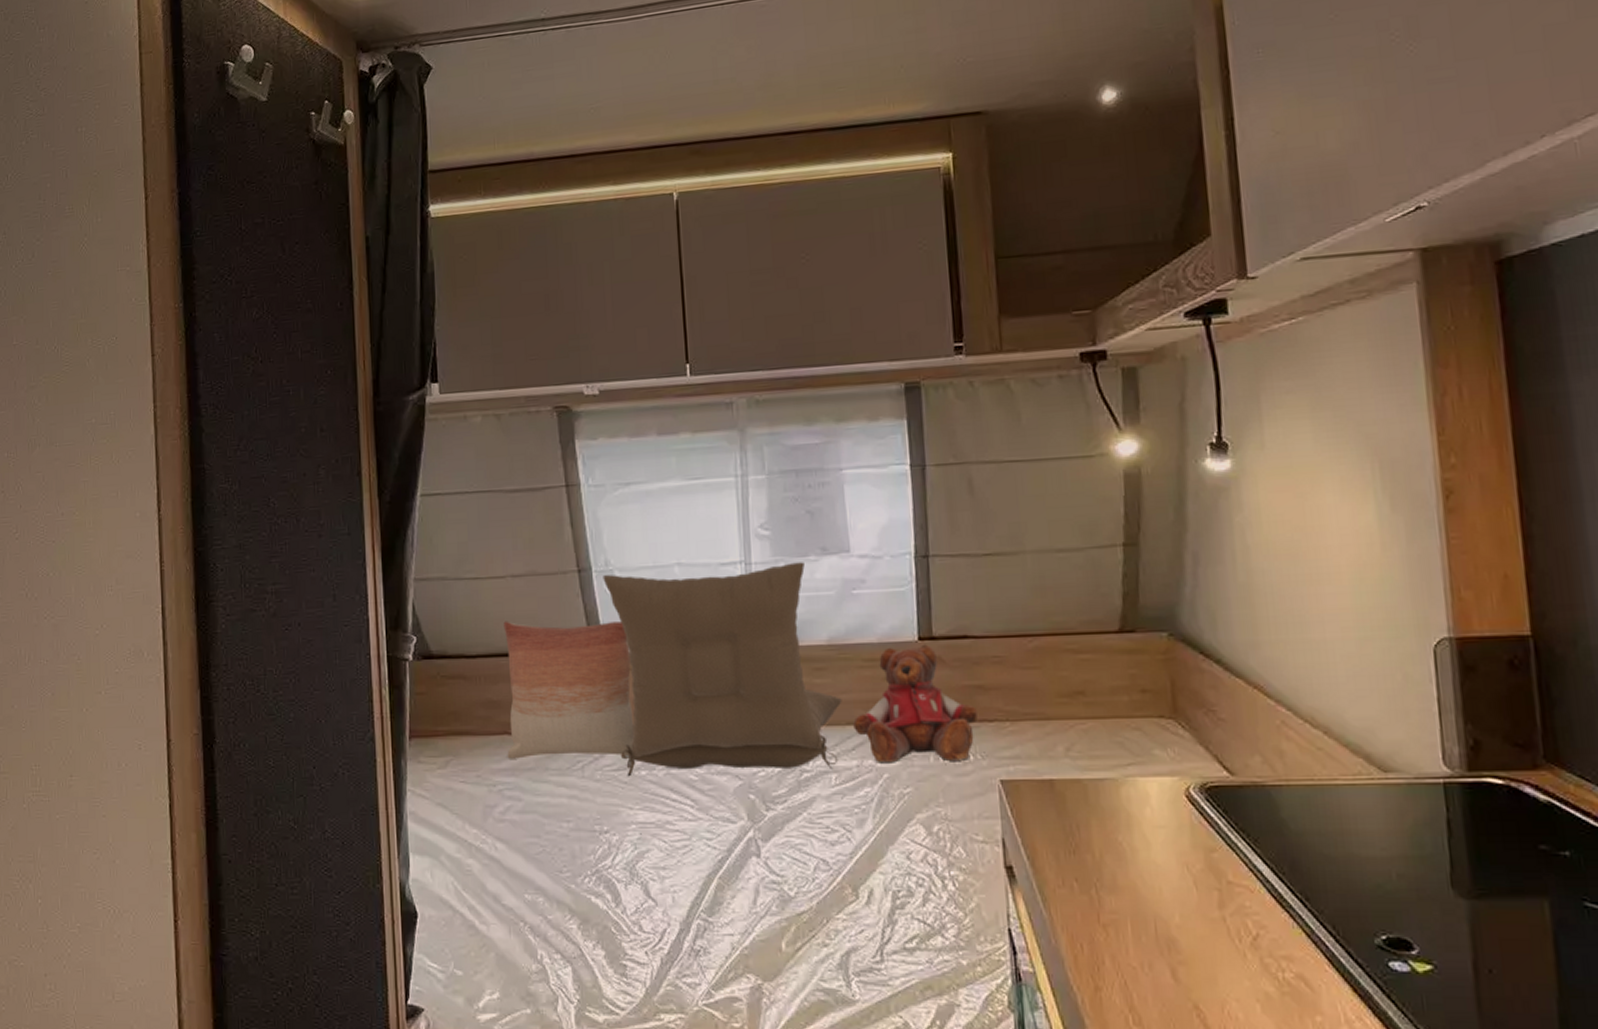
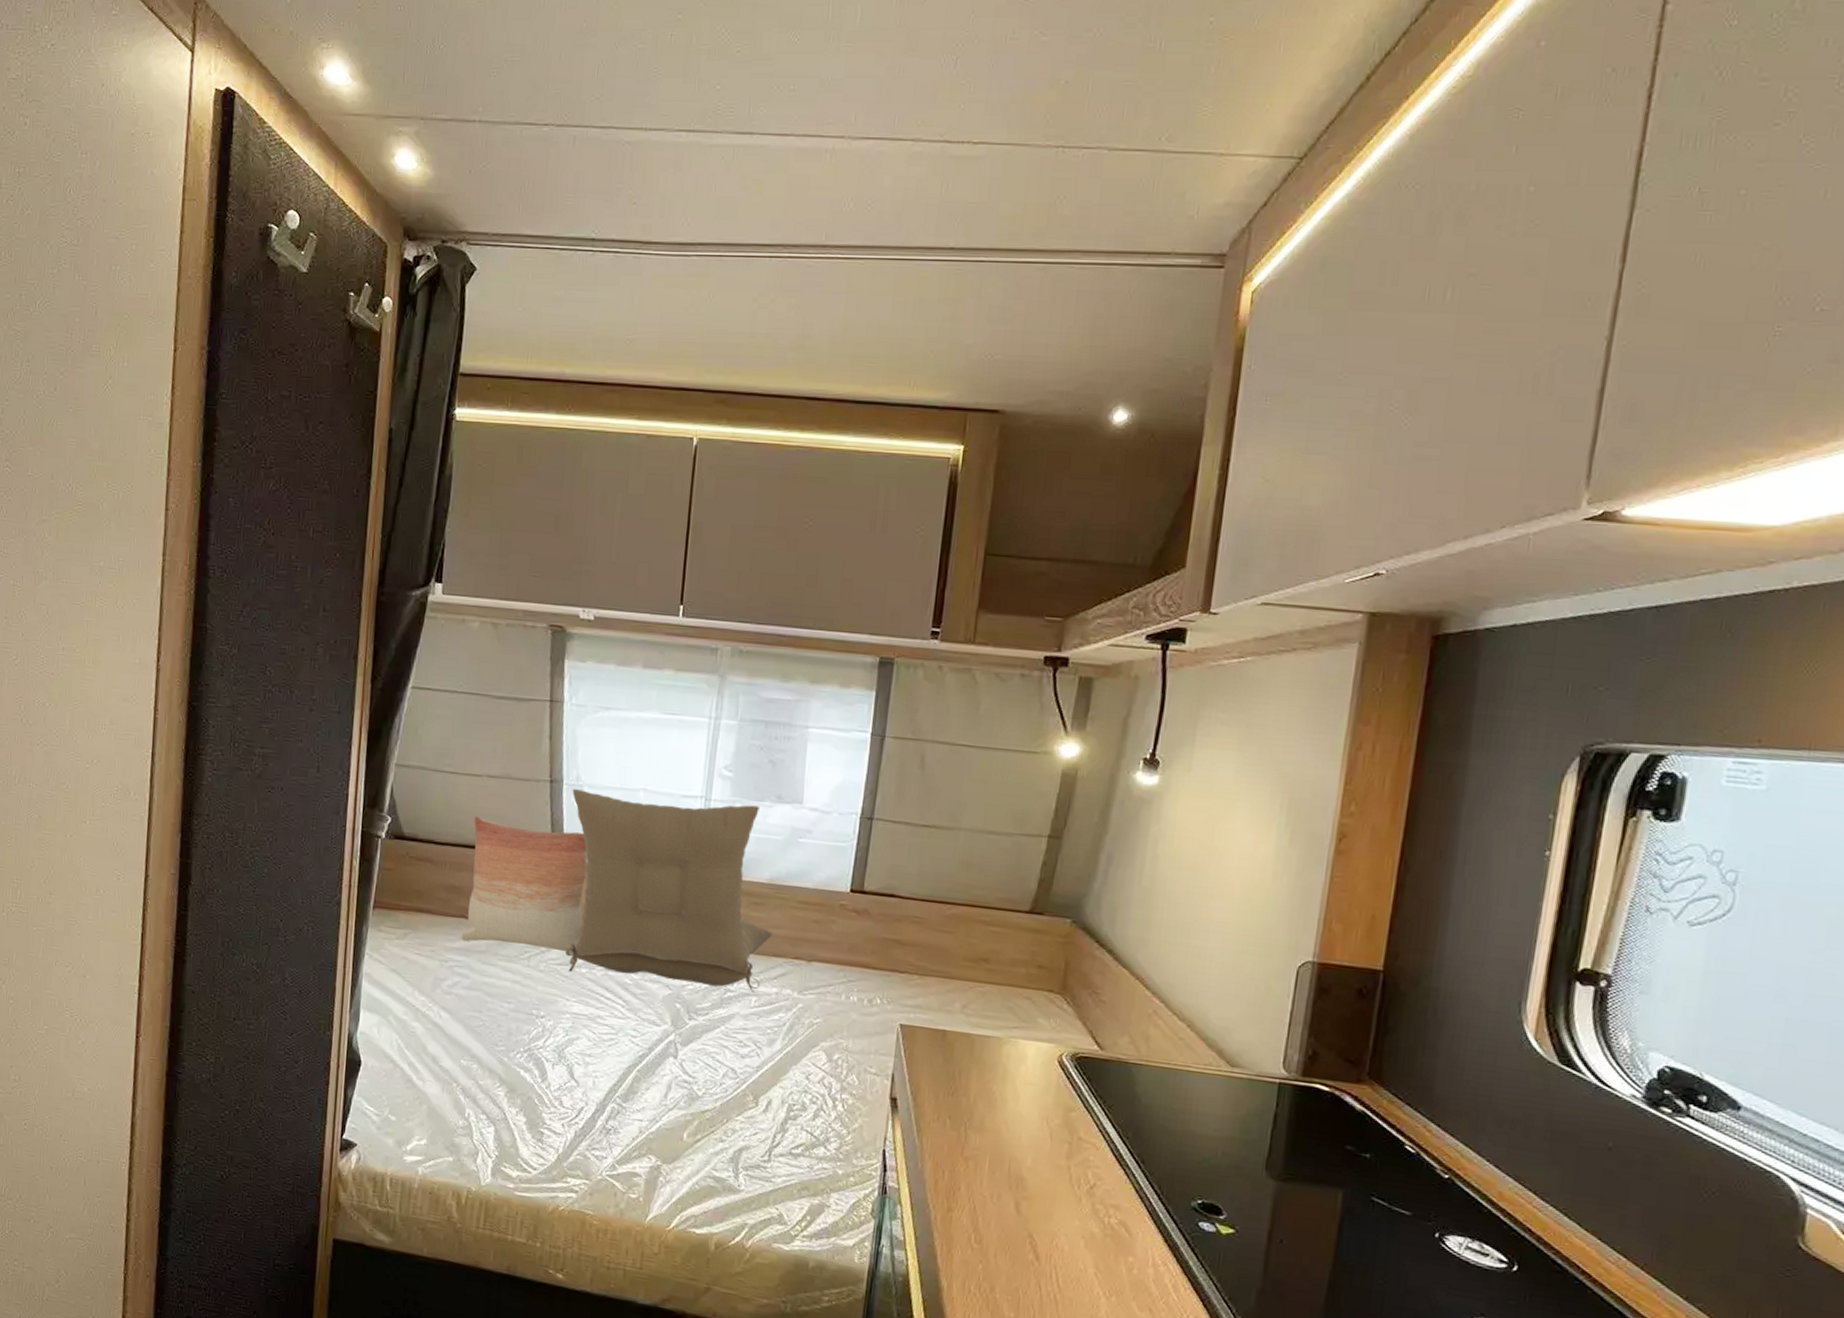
teddy bear: present [853,644,979,763] -> none [779,894,892,1002]

